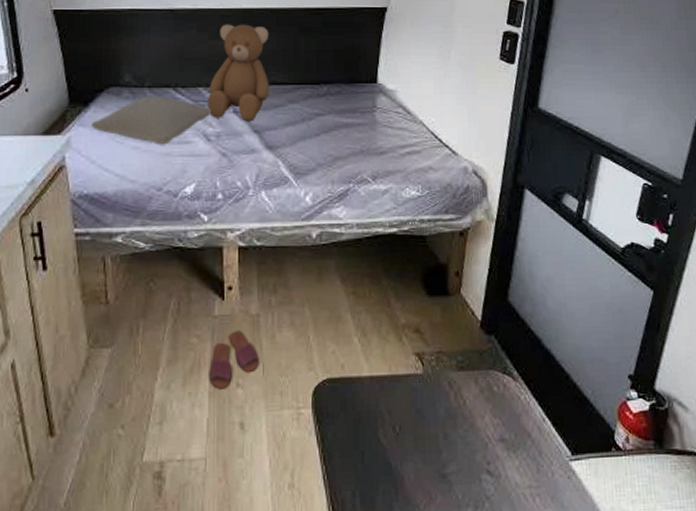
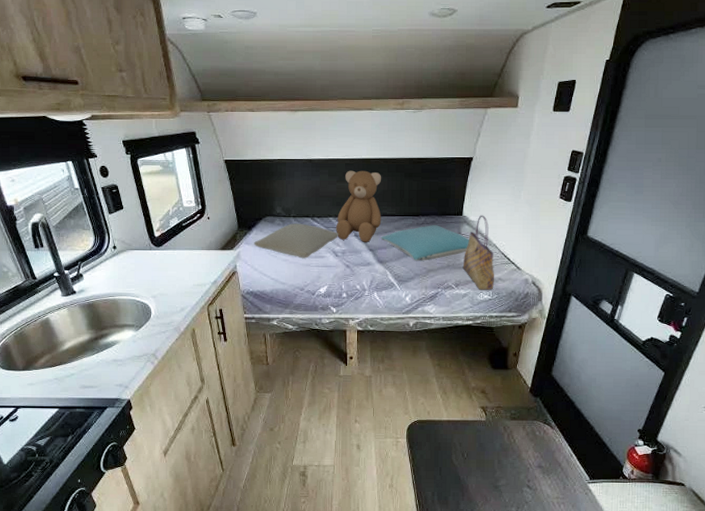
slippers: present [209,330,259,389] -> none [336,386,371,423]
pillow: none [269,96,388,145] -> present [380,225,469,261]
tote bag: none [380,82,423,184] -> present [462,215,494,290]

